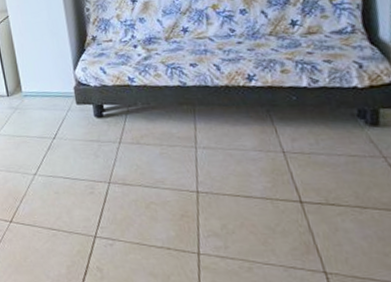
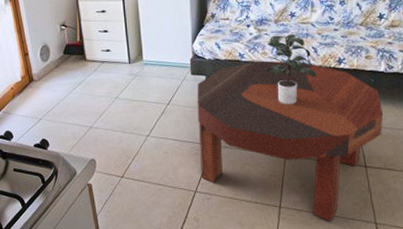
coffee table: none [84,81,317,271] -> present [197,60,384,222]
potted plant: none [160,52,224,132] -> present [266,34,317,104]

